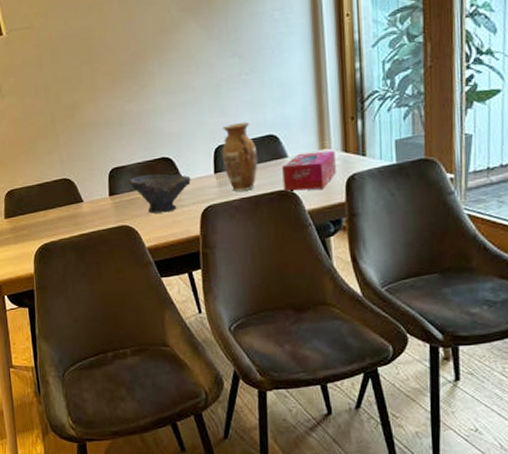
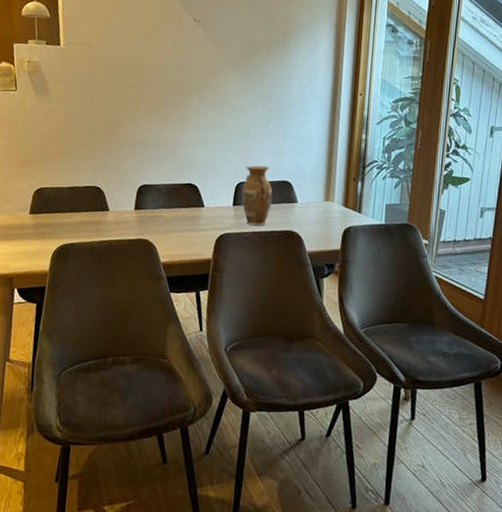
bowl: present [129,174,191,214] -> none [155,196,212,234]
tissue box: present [282,150,336,192] -> none [290,201,337,235]

